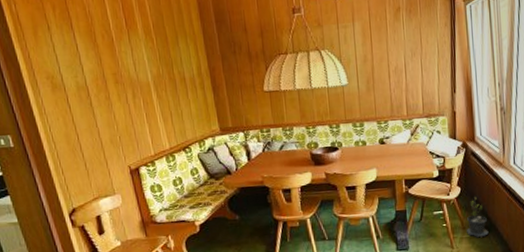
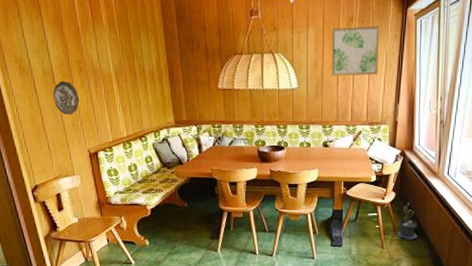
decorative plate: none [88,94,118,131] -> present [53,80,80,115]
wall art: none [379,15,431,70] -> present [331,26,380,77]

